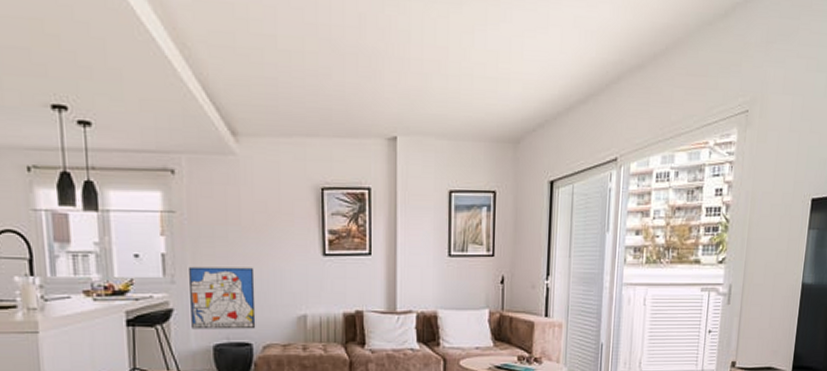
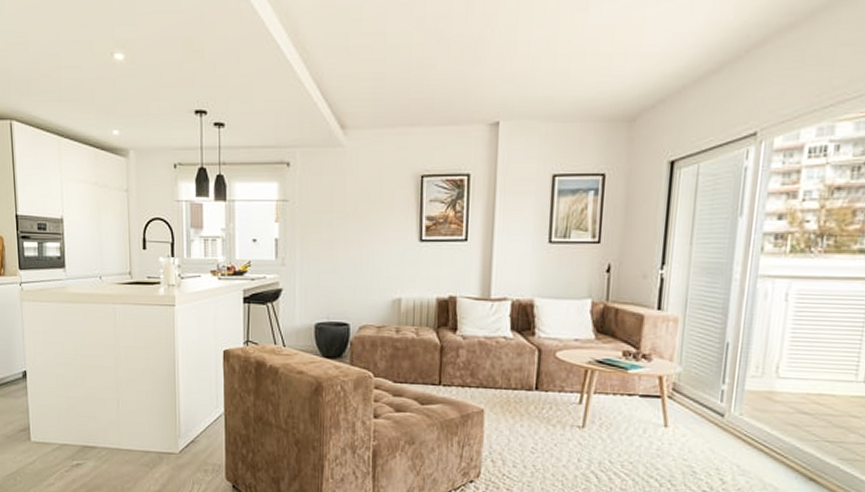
wall art: present [189,266,256,330] -> none [297,250,355,311]

